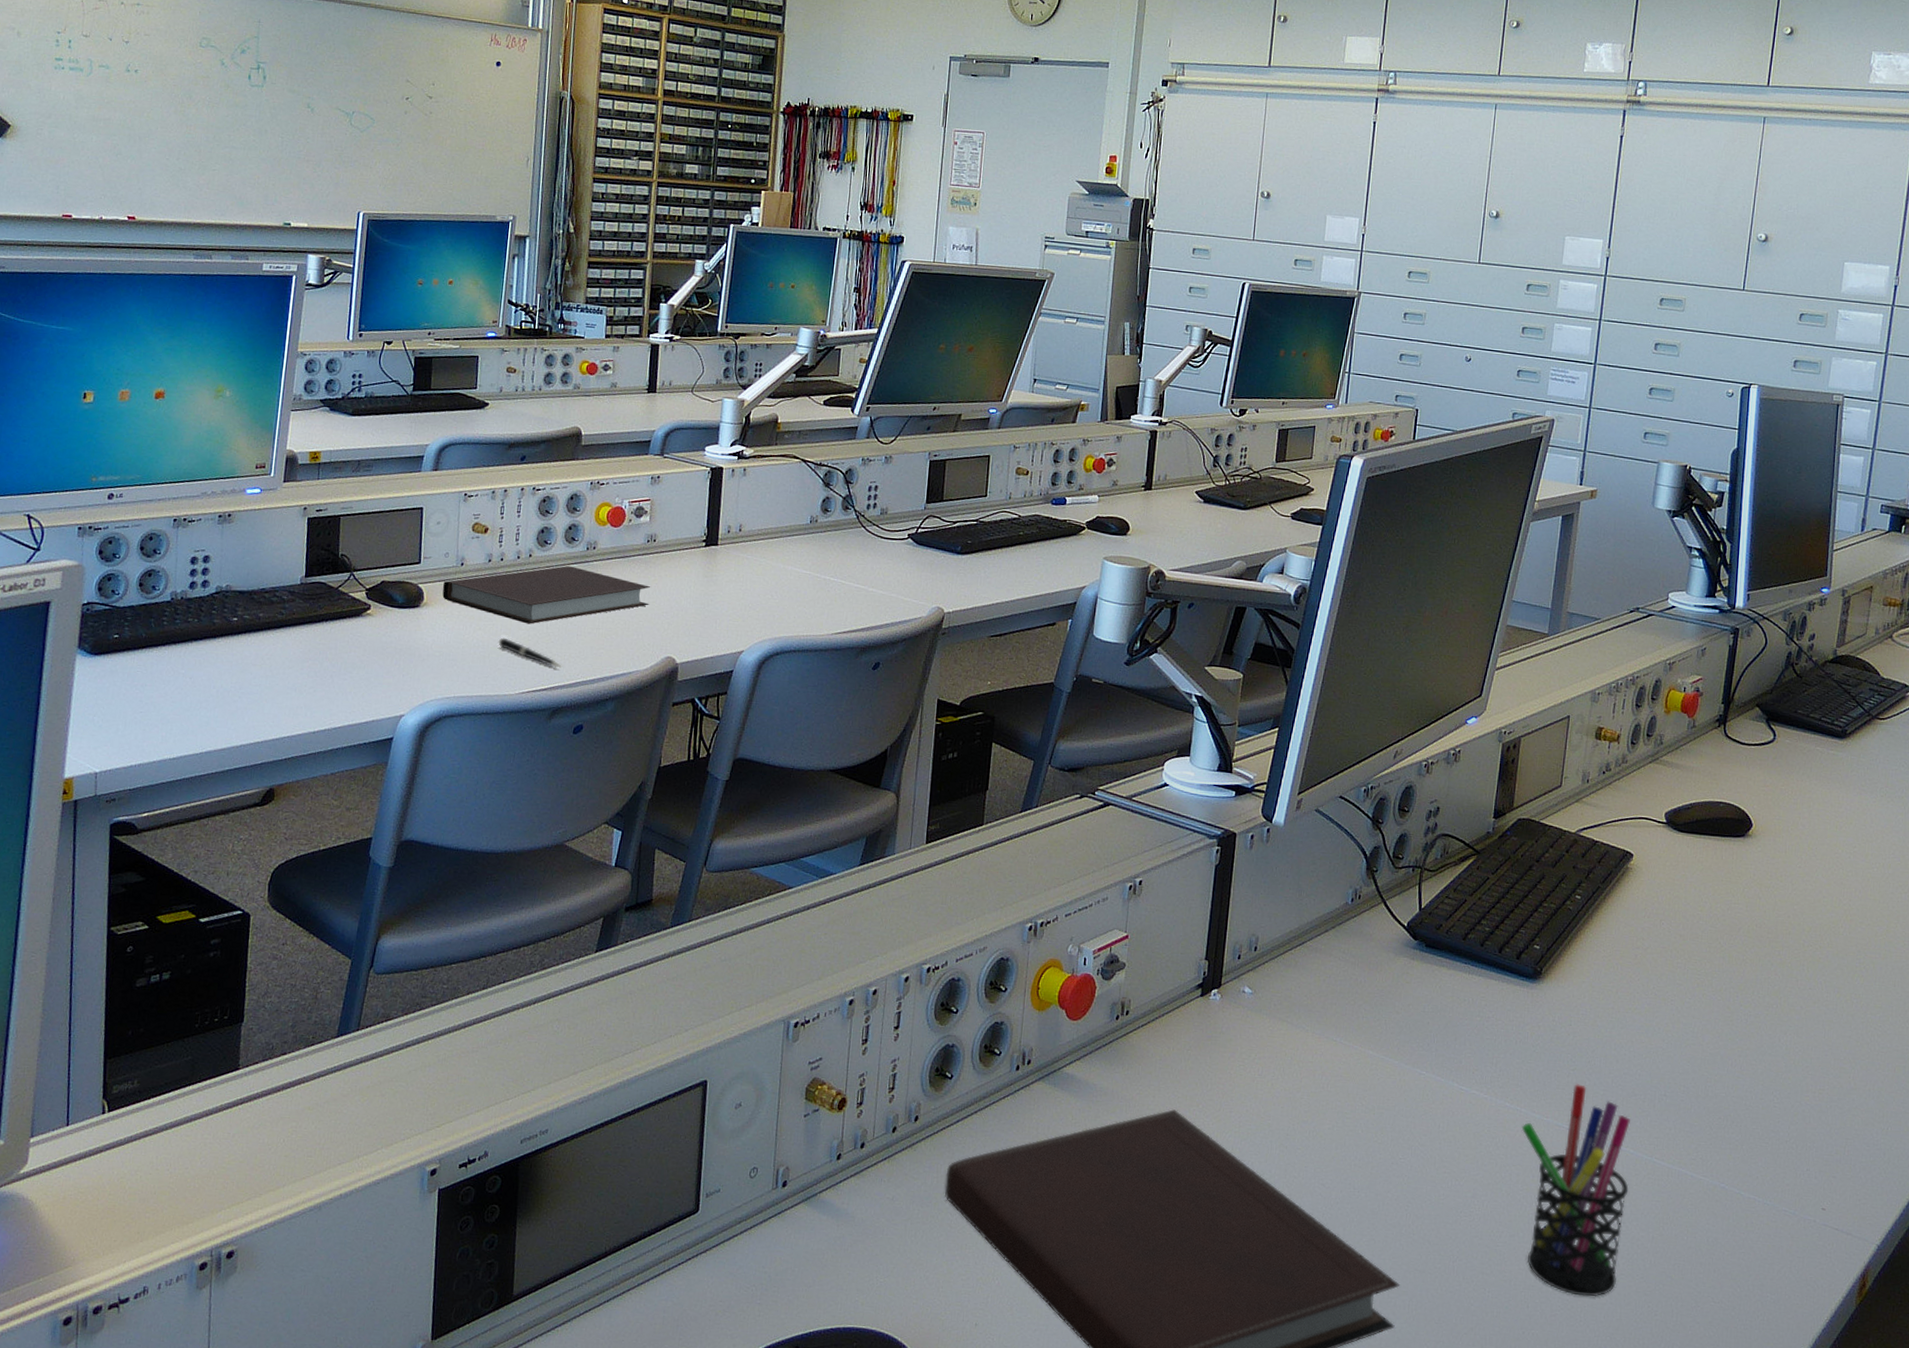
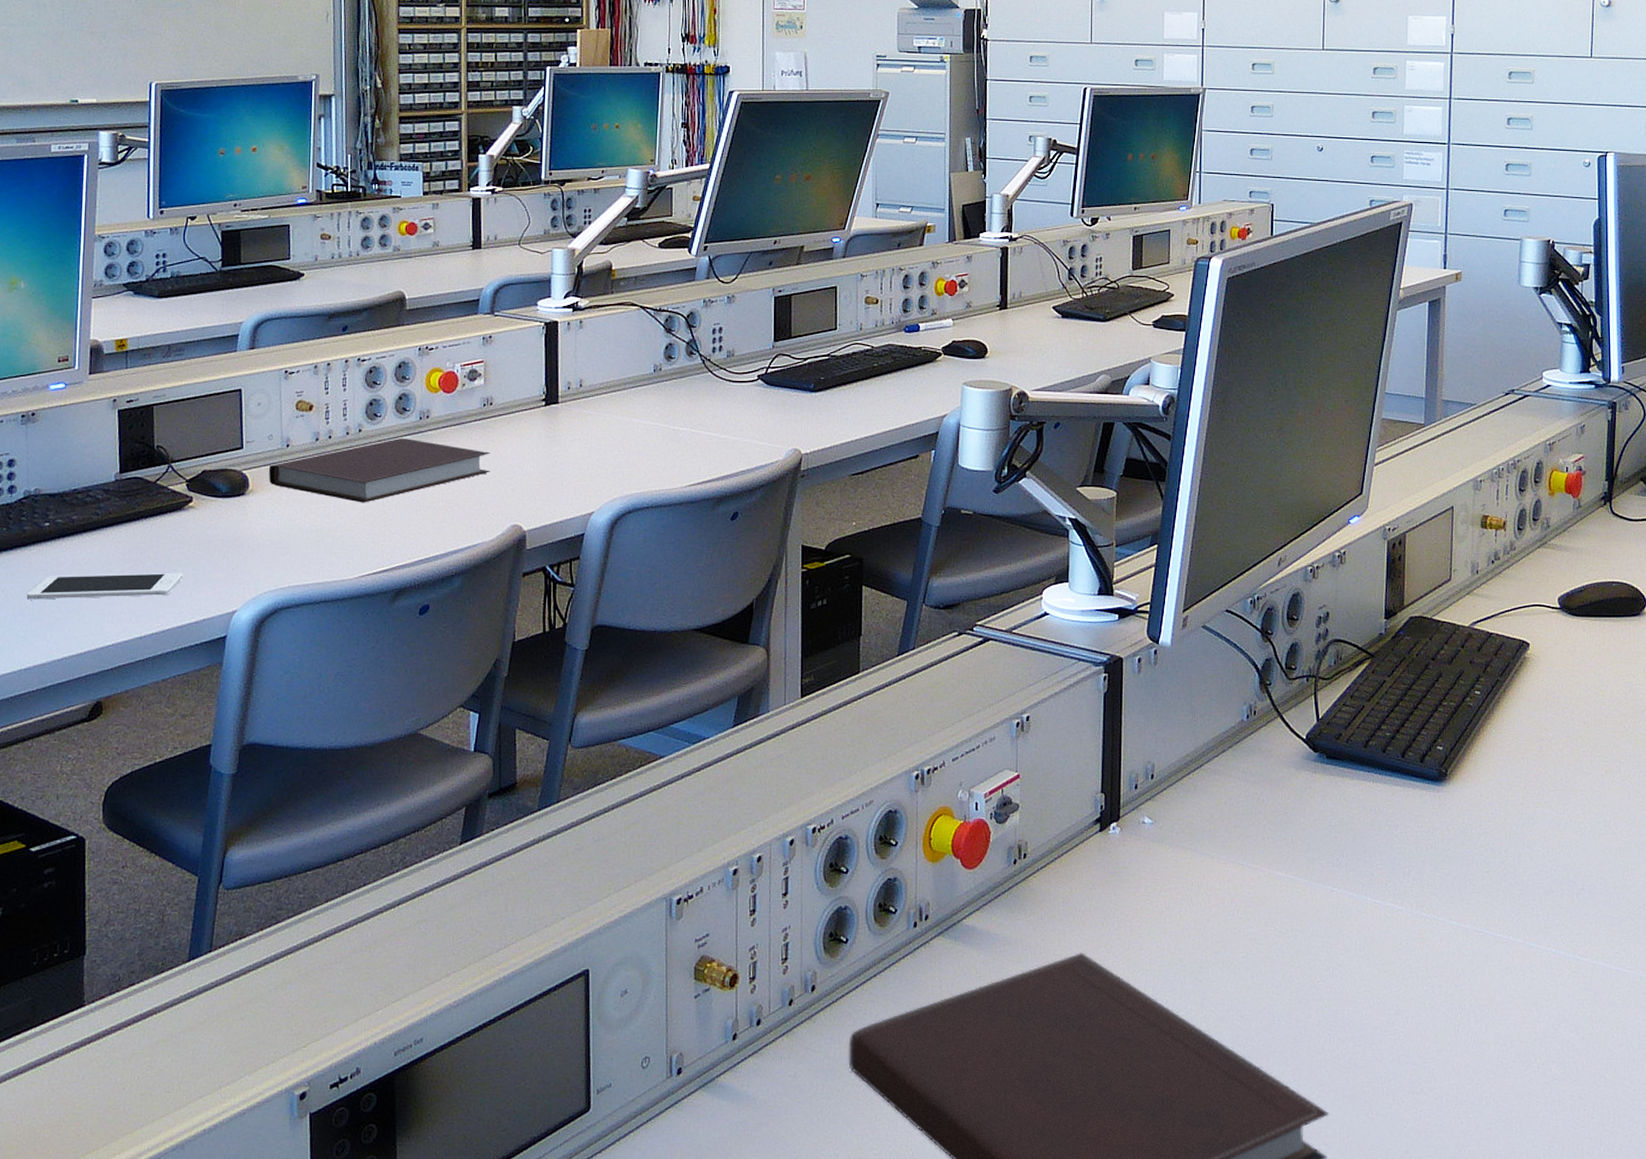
cell phone: none [211,667,357,695] -> present [26,573,183,600]
pen: present [498,637,563,668] -> none [332,519,403,547]
pen holder: present [1521,1084,1630,1297] -> none [1440,886,1554,1106]

